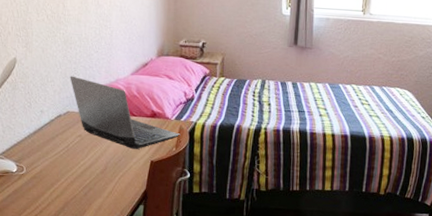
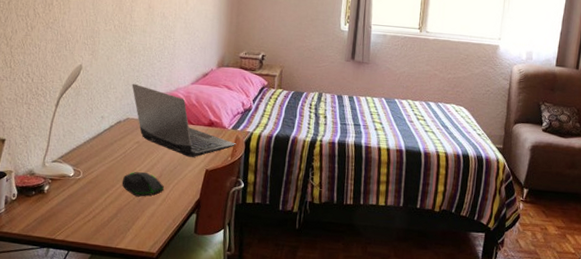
computer mouse: none [66,166,110,190] -> present [122,172,165,197]

